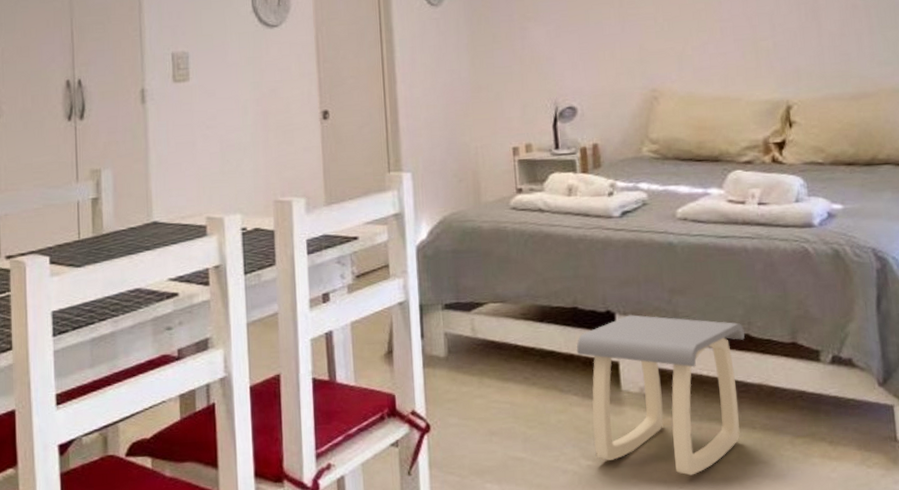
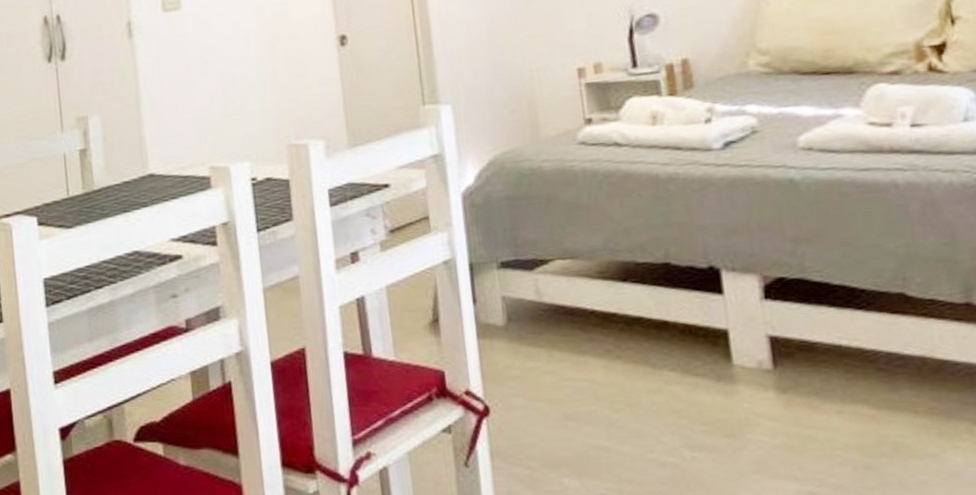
stool: present [576,314,745,476] -> none [671,270,899,471]

